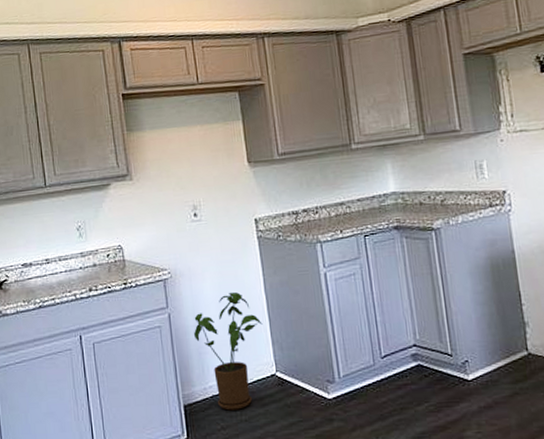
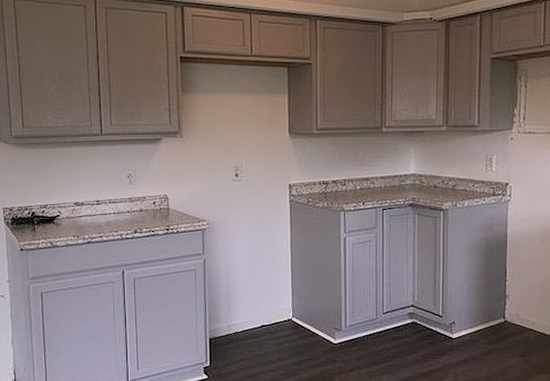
house plant: present [194,292,263,411] -> none [225,246,286,346]

